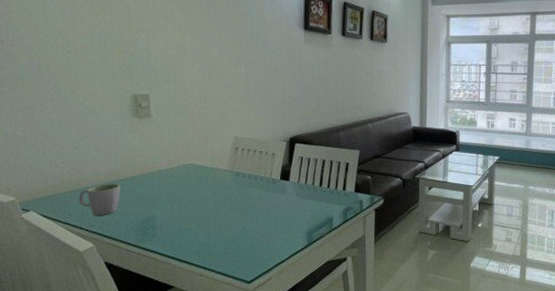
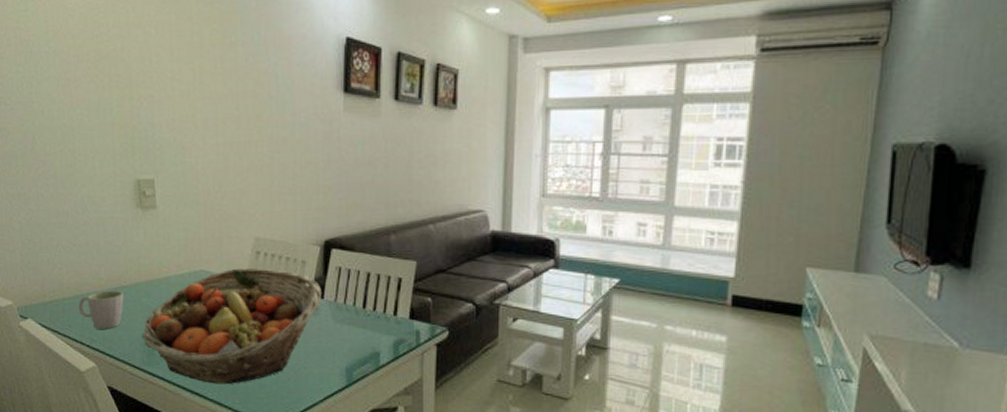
fruit basket: none [136,161,288,253] -> present [142,268,322,385]

